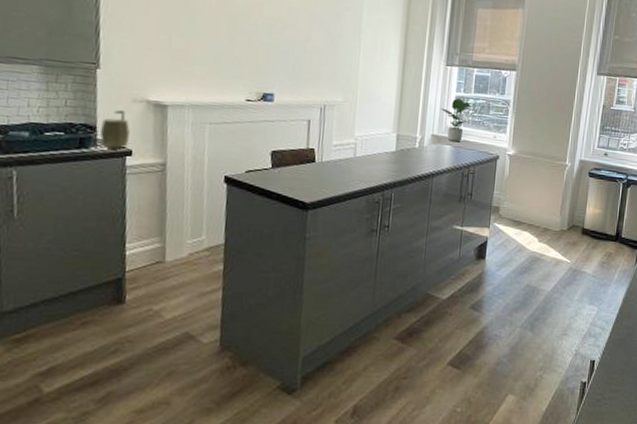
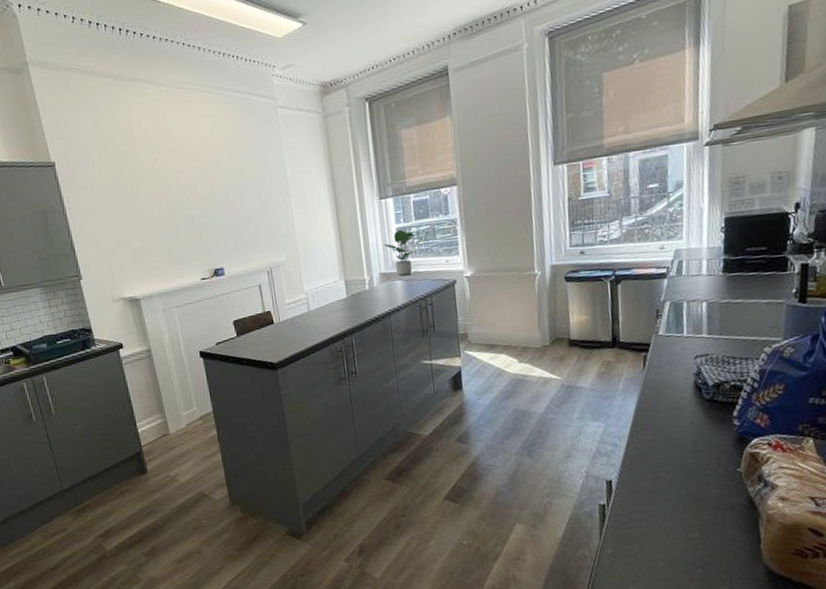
soap dispenser: present [100,109,130,149] -> none [94,310,118,346]

